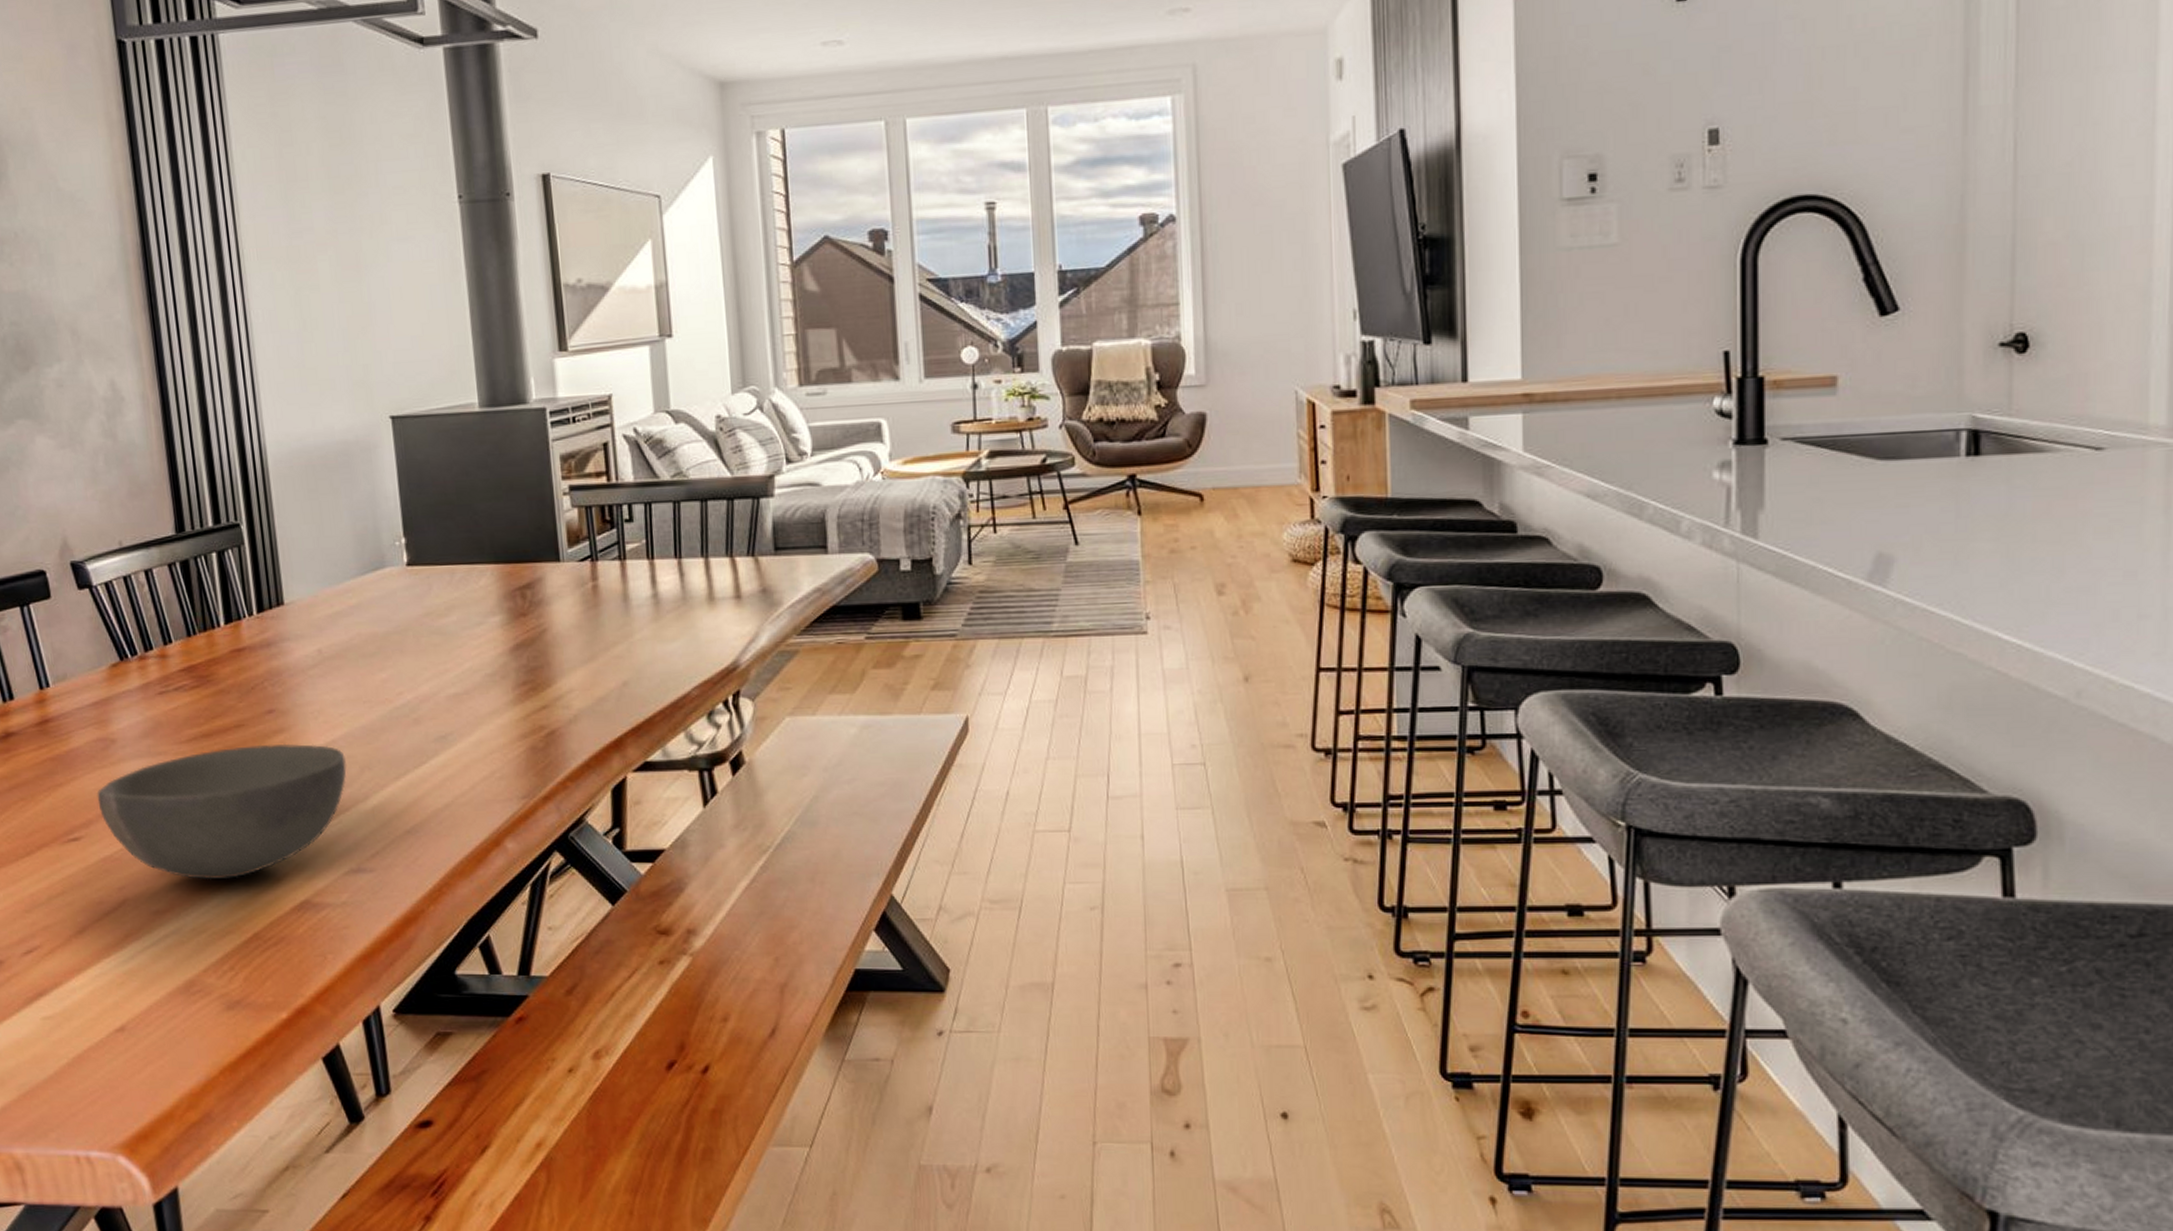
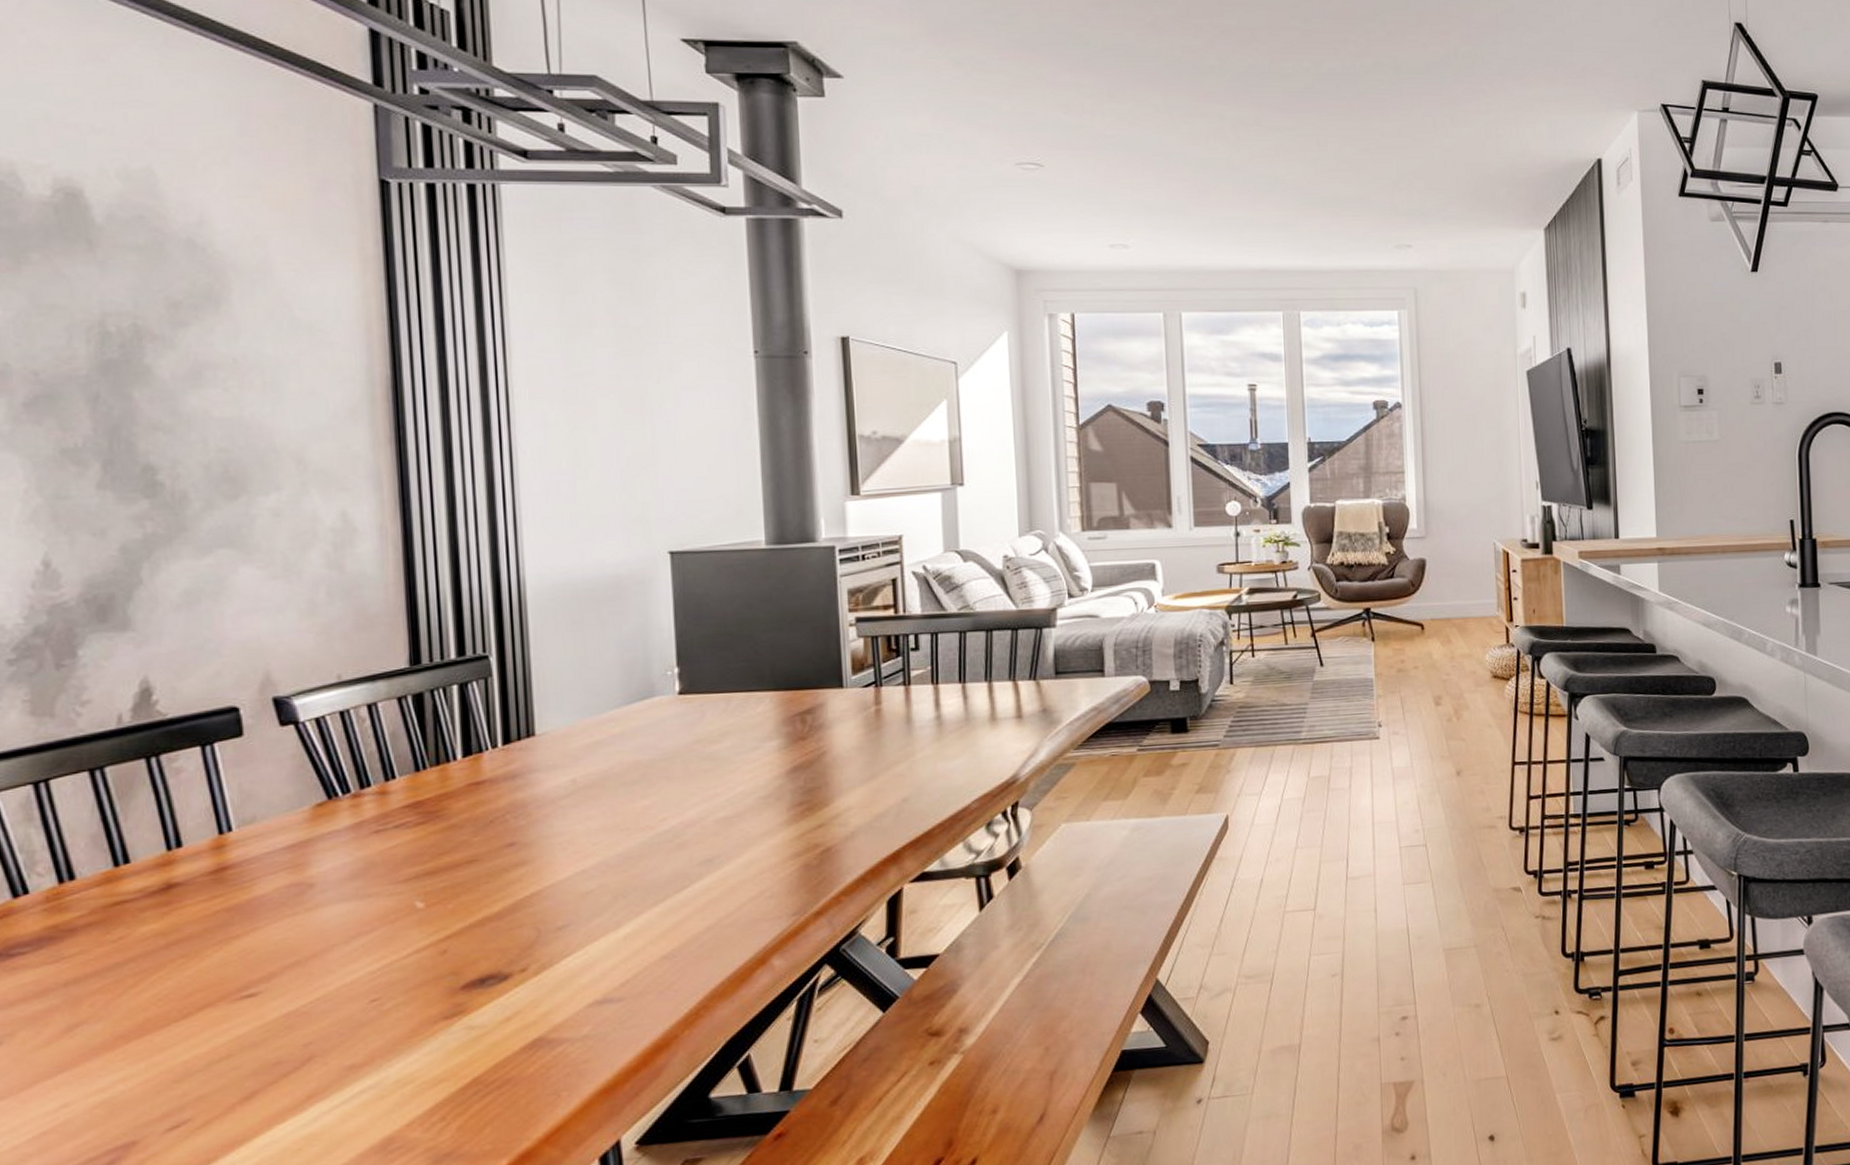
bowl: present [96,743,347,880] -> none [284,875,597,1027]

